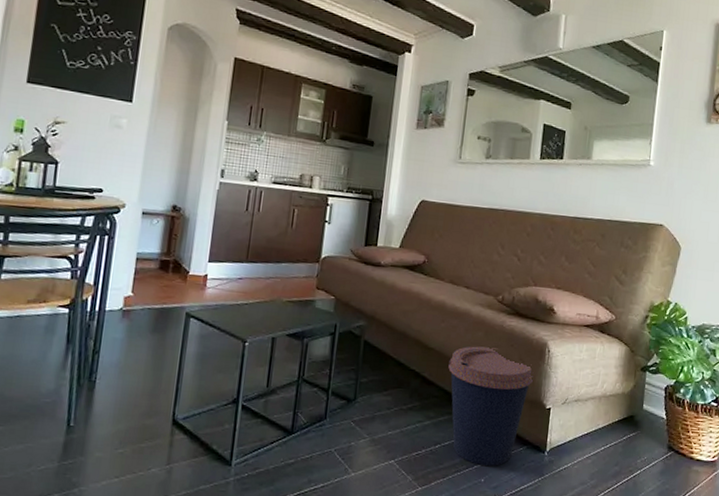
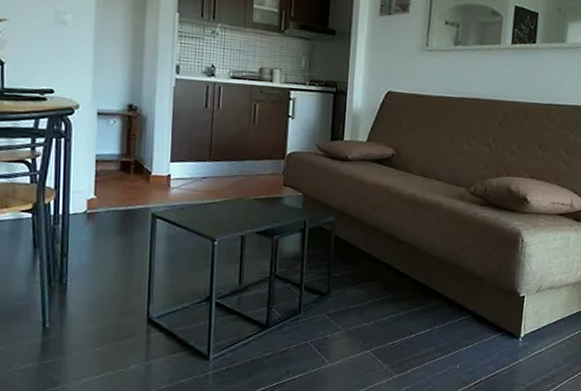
coffee cup: present [448,346,534,466] -> none [421,238,508,353]

